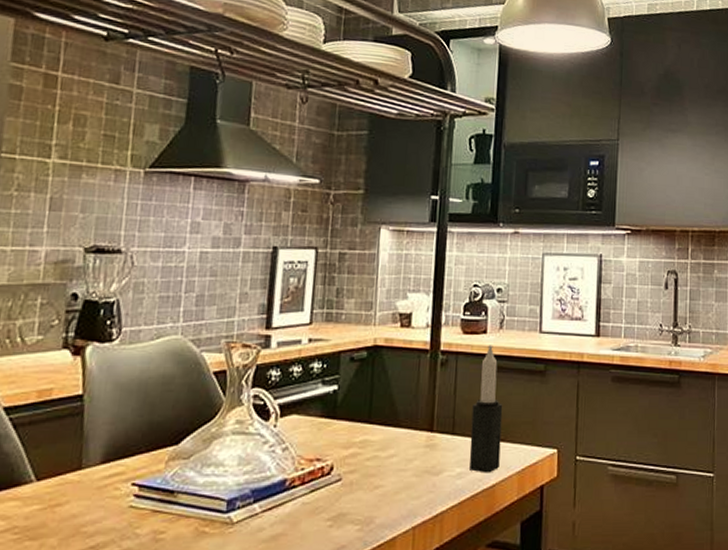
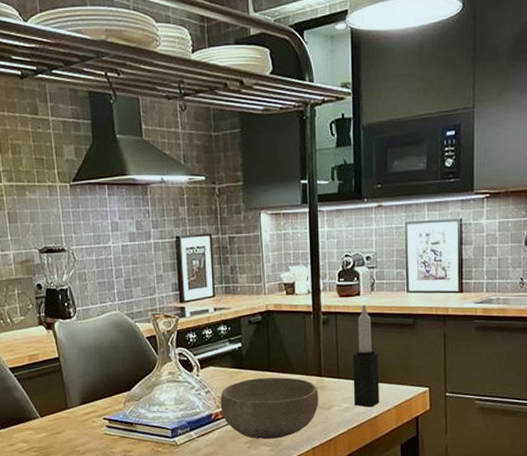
bowl: none [299,432,428,514] -> present [220,377,319,439]

